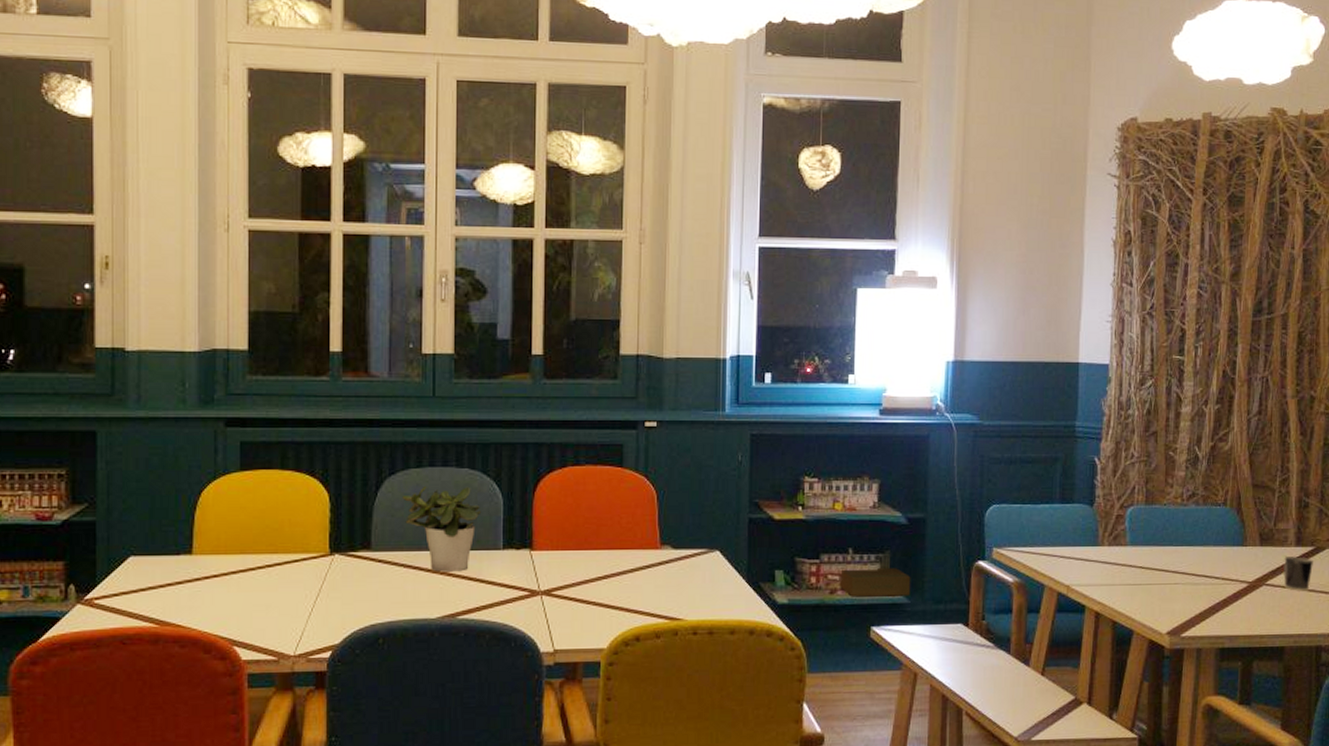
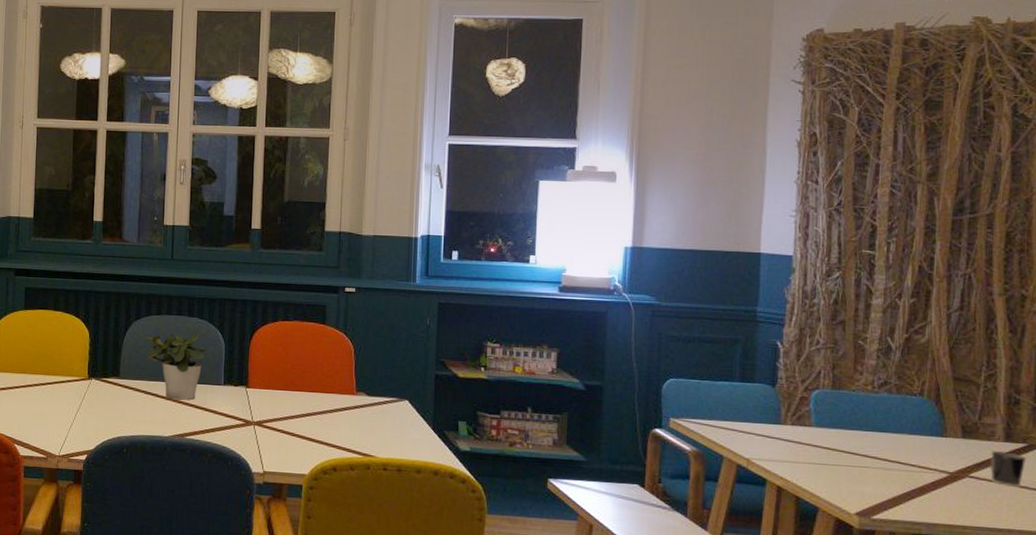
box: present [839,567,911,597] -> none [518,424,588,455]

